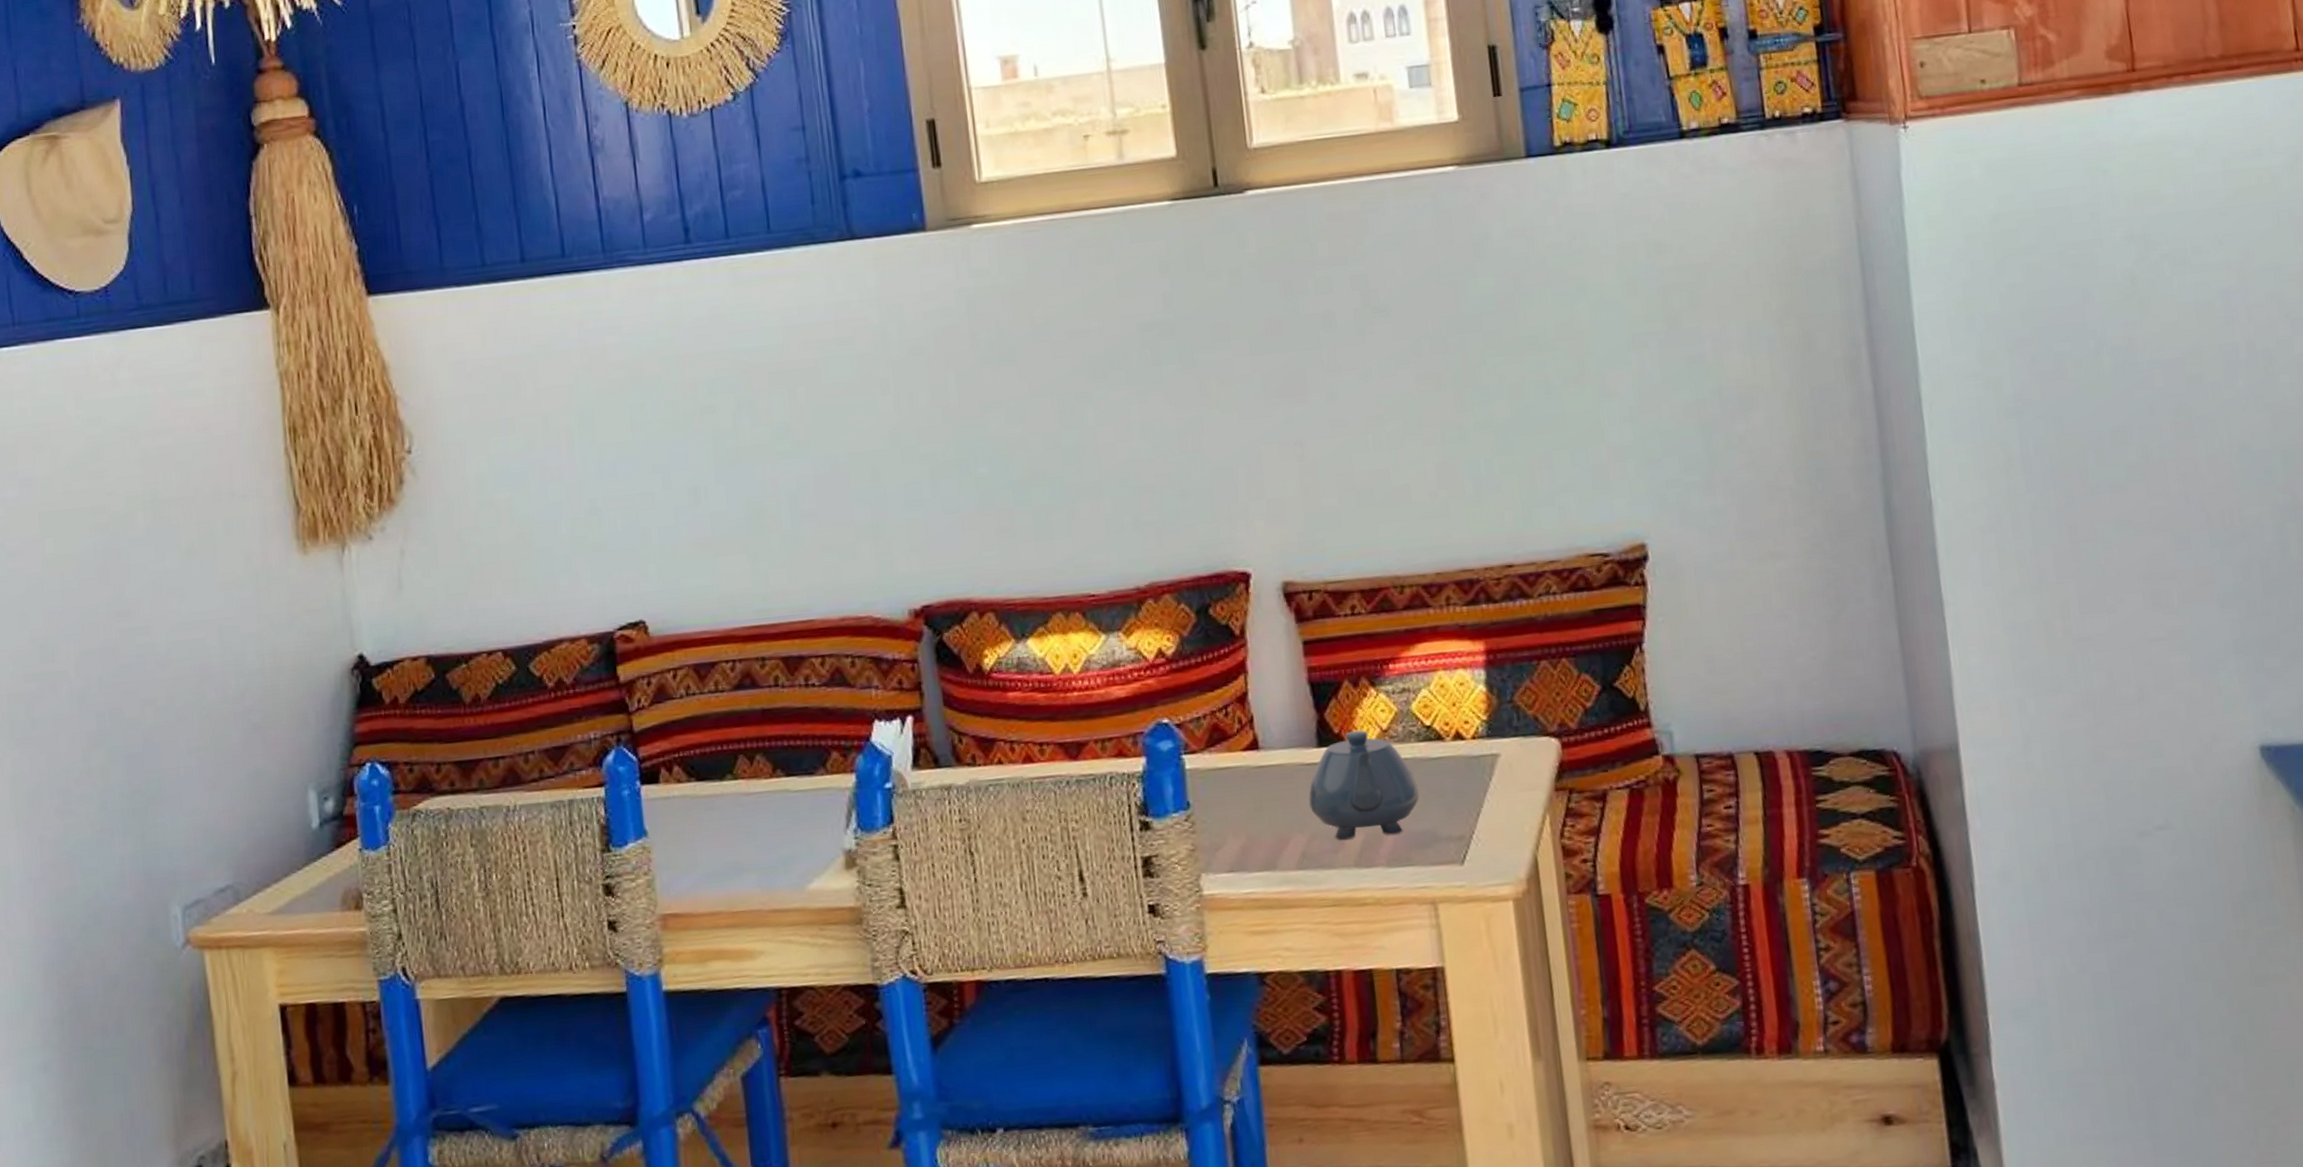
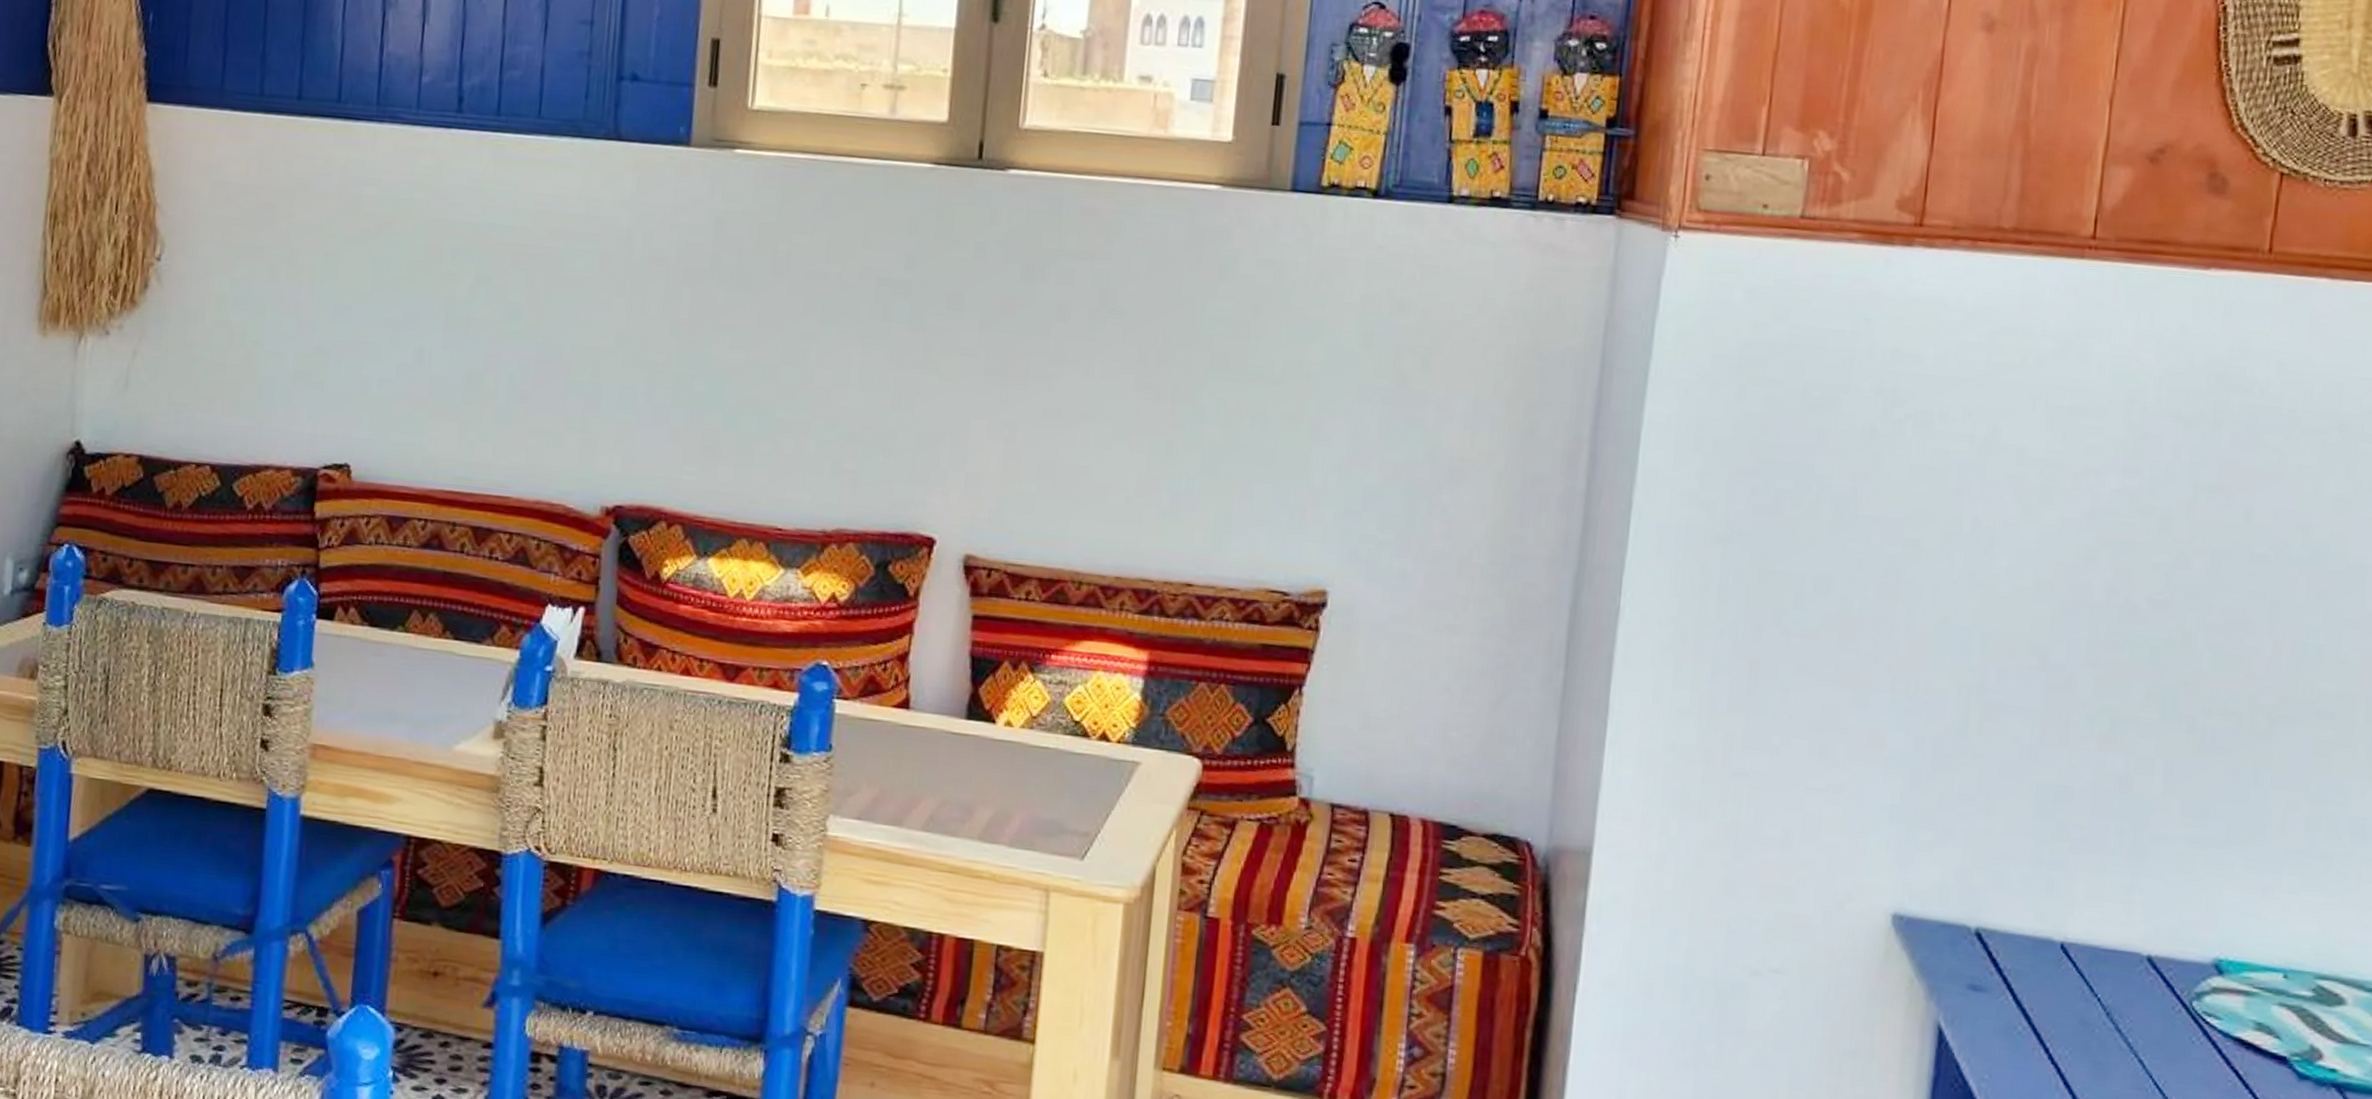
teapot: present [1308,730,1419,840] -> none [946,710,1055,817]

